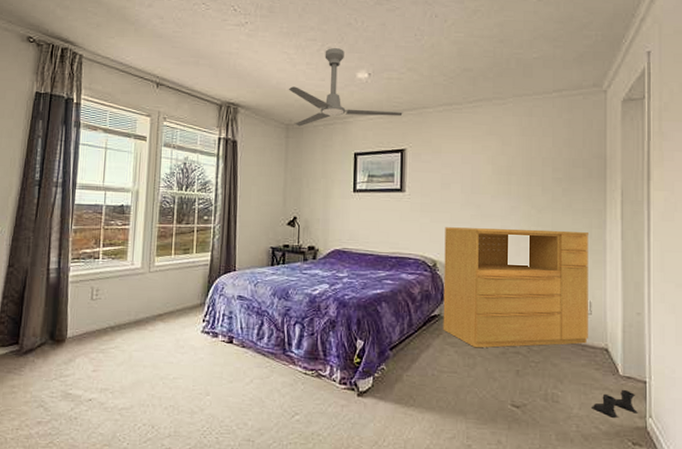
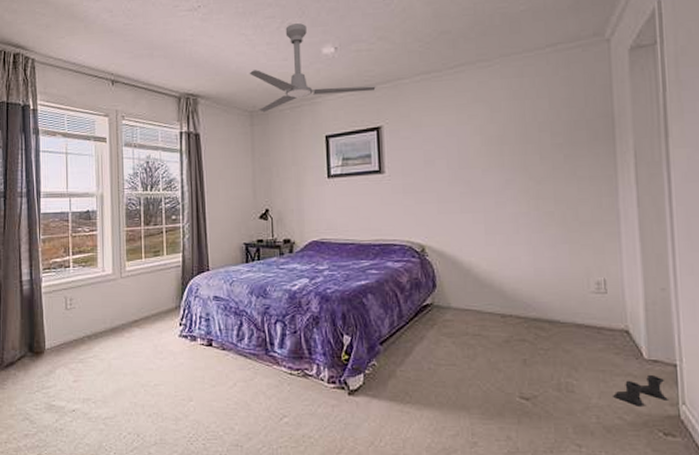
dresser: present [443,227,588,348] -> none [432,201,604,338]

